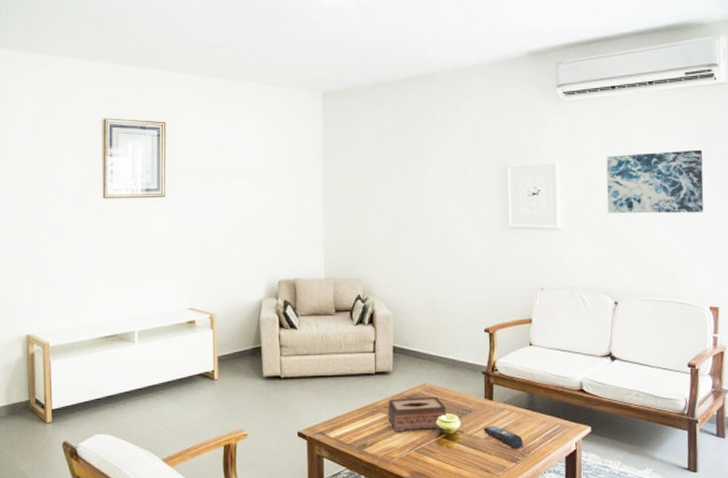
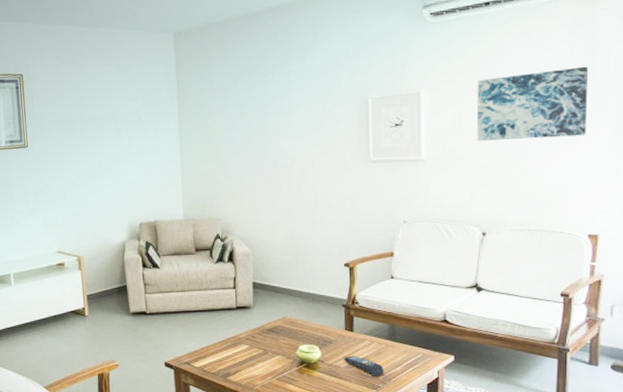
tissue box: present [388,396,446,432] -> none [249,328,307,362]

